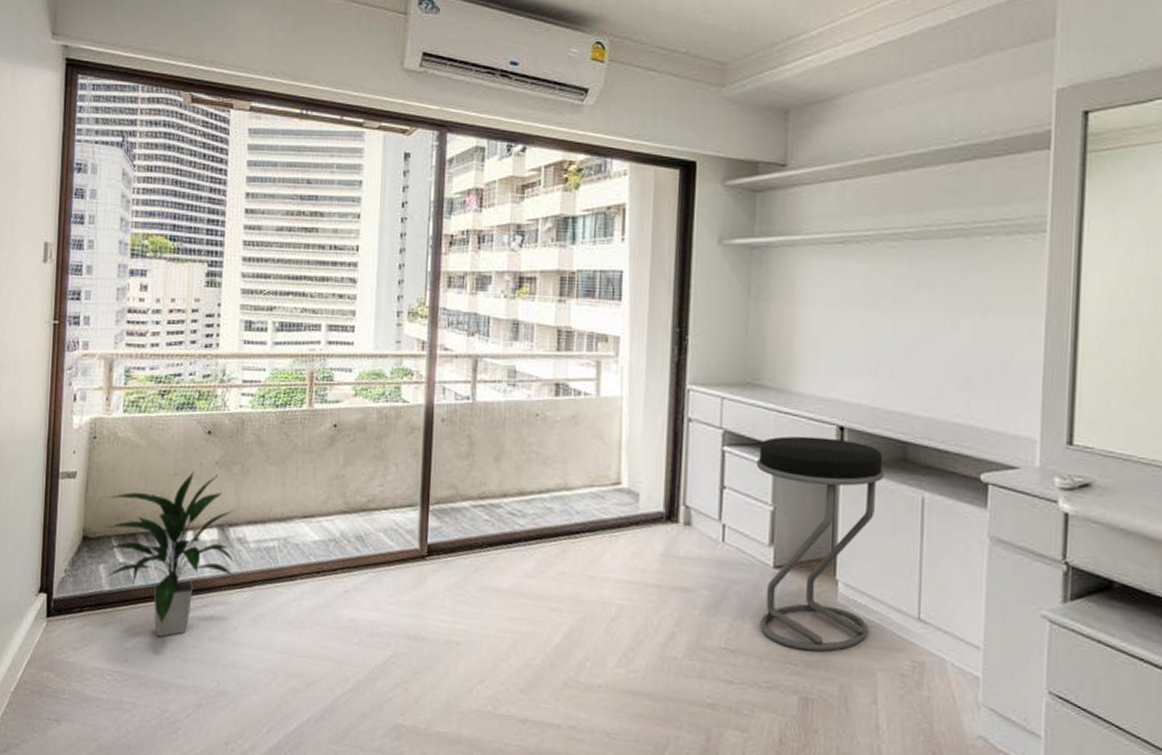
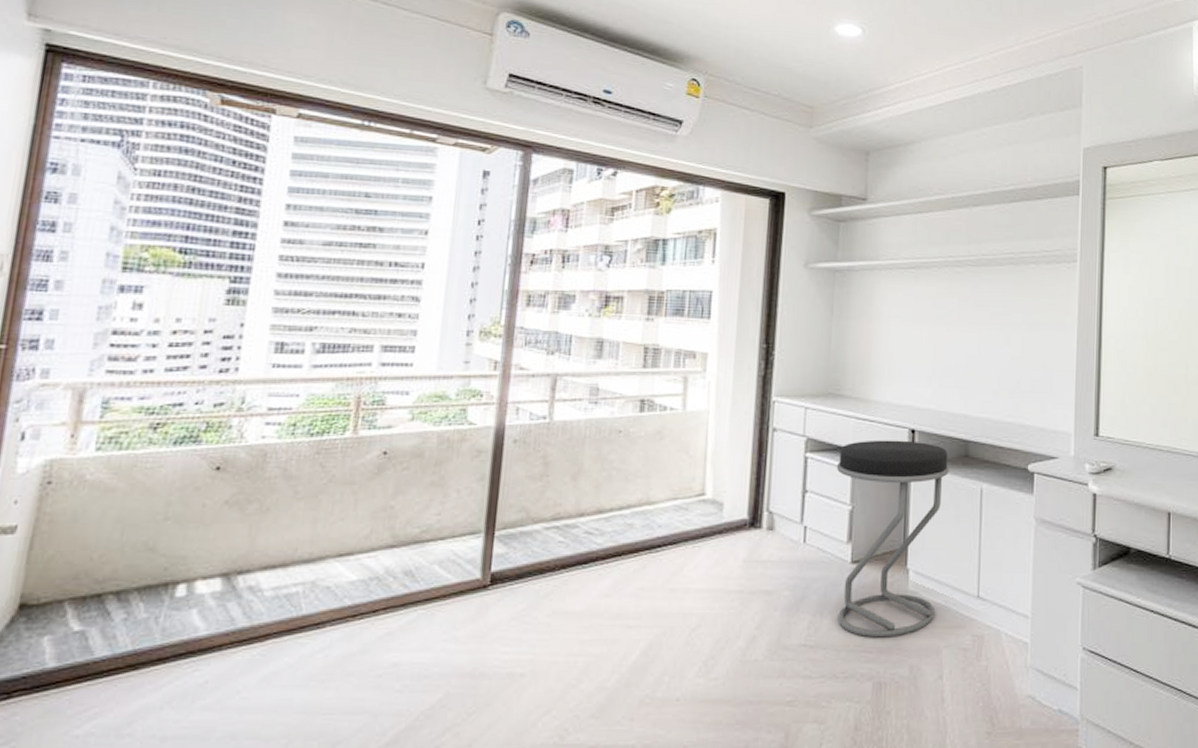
indoor plant: present [103,471,234,638] -> none [50,514,243,717]

